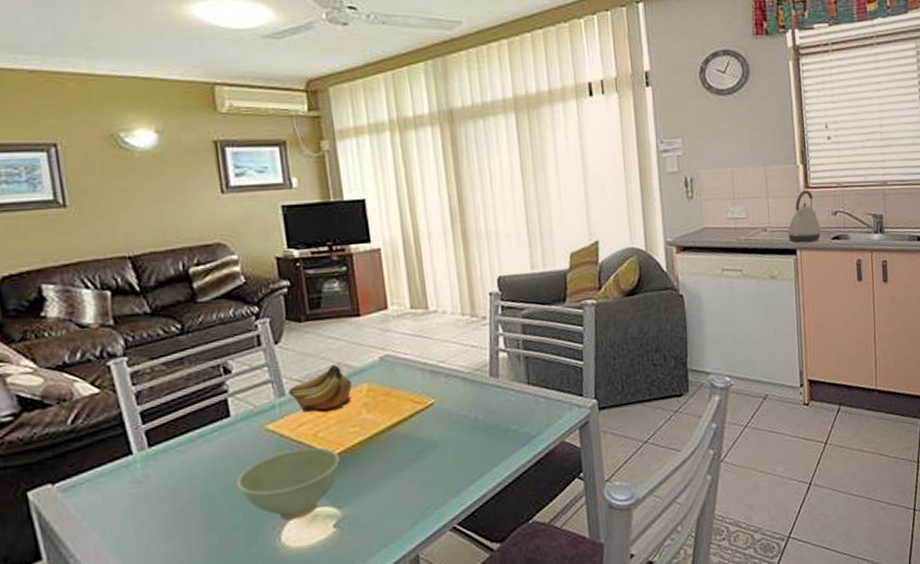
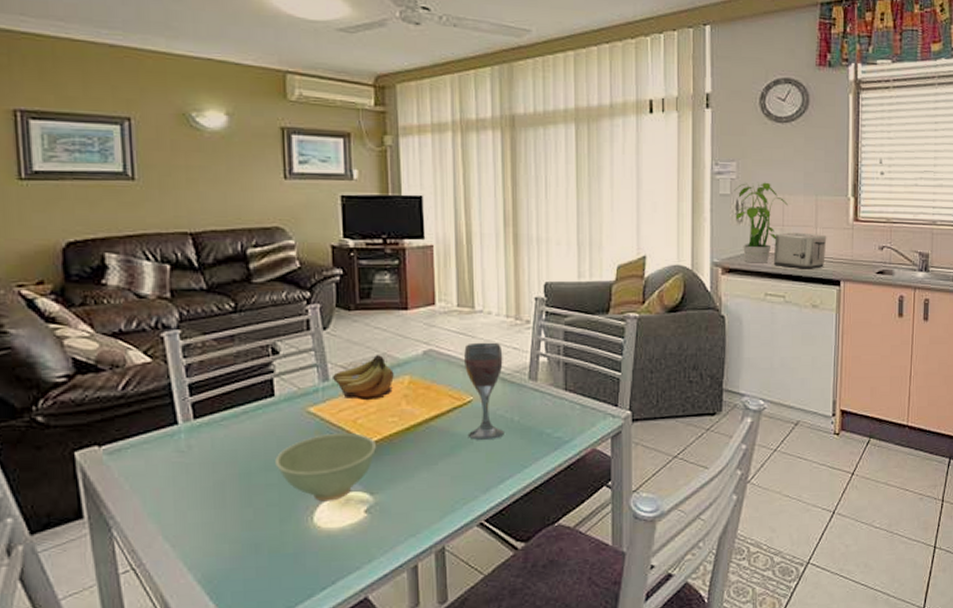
cup: none [421,342,470,444] -> present [464,342,504,441]
potted plant: none [680,156,737,240] -> present [733,182,788,263]
toaster: none [726,204,780,242] -> present [773,232,827,271]
kettle: present [787,190,821,243] -> none [833,222,867,275]

